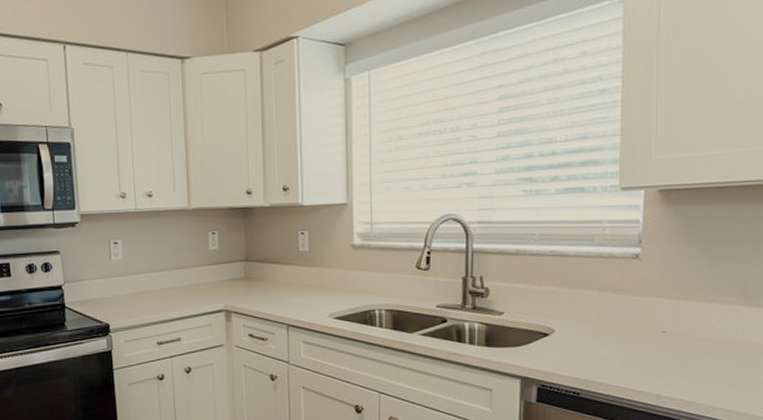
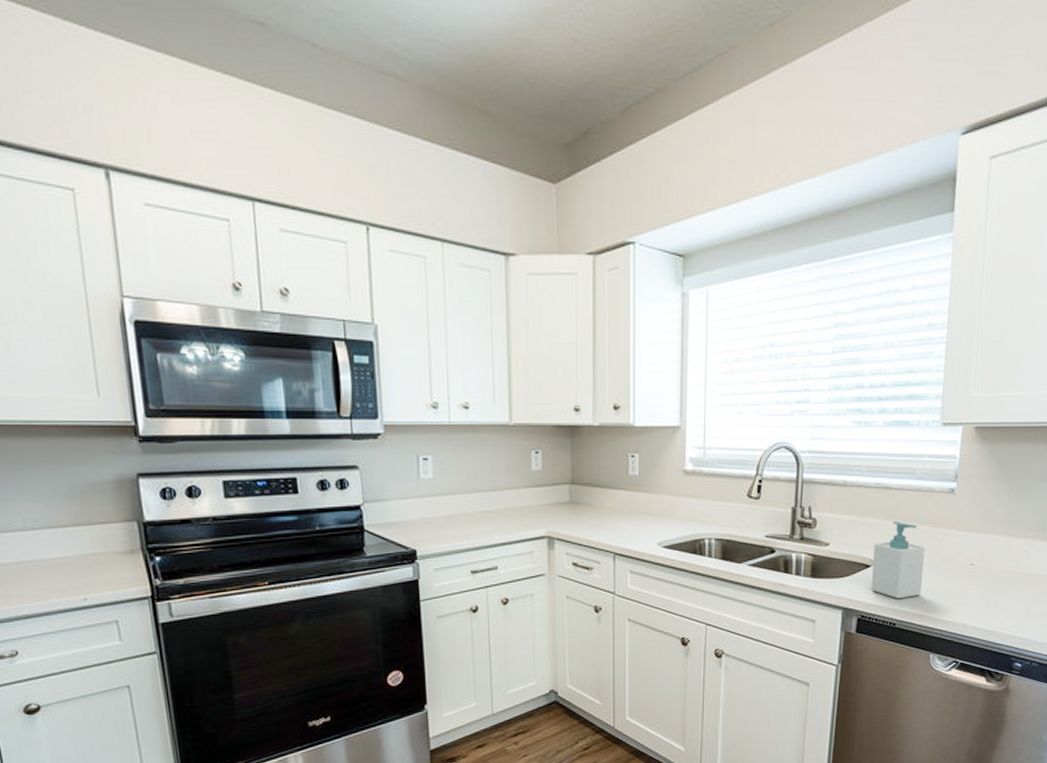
soap bottle: none [551,289,609,368] -> present [871,521,926,599]

